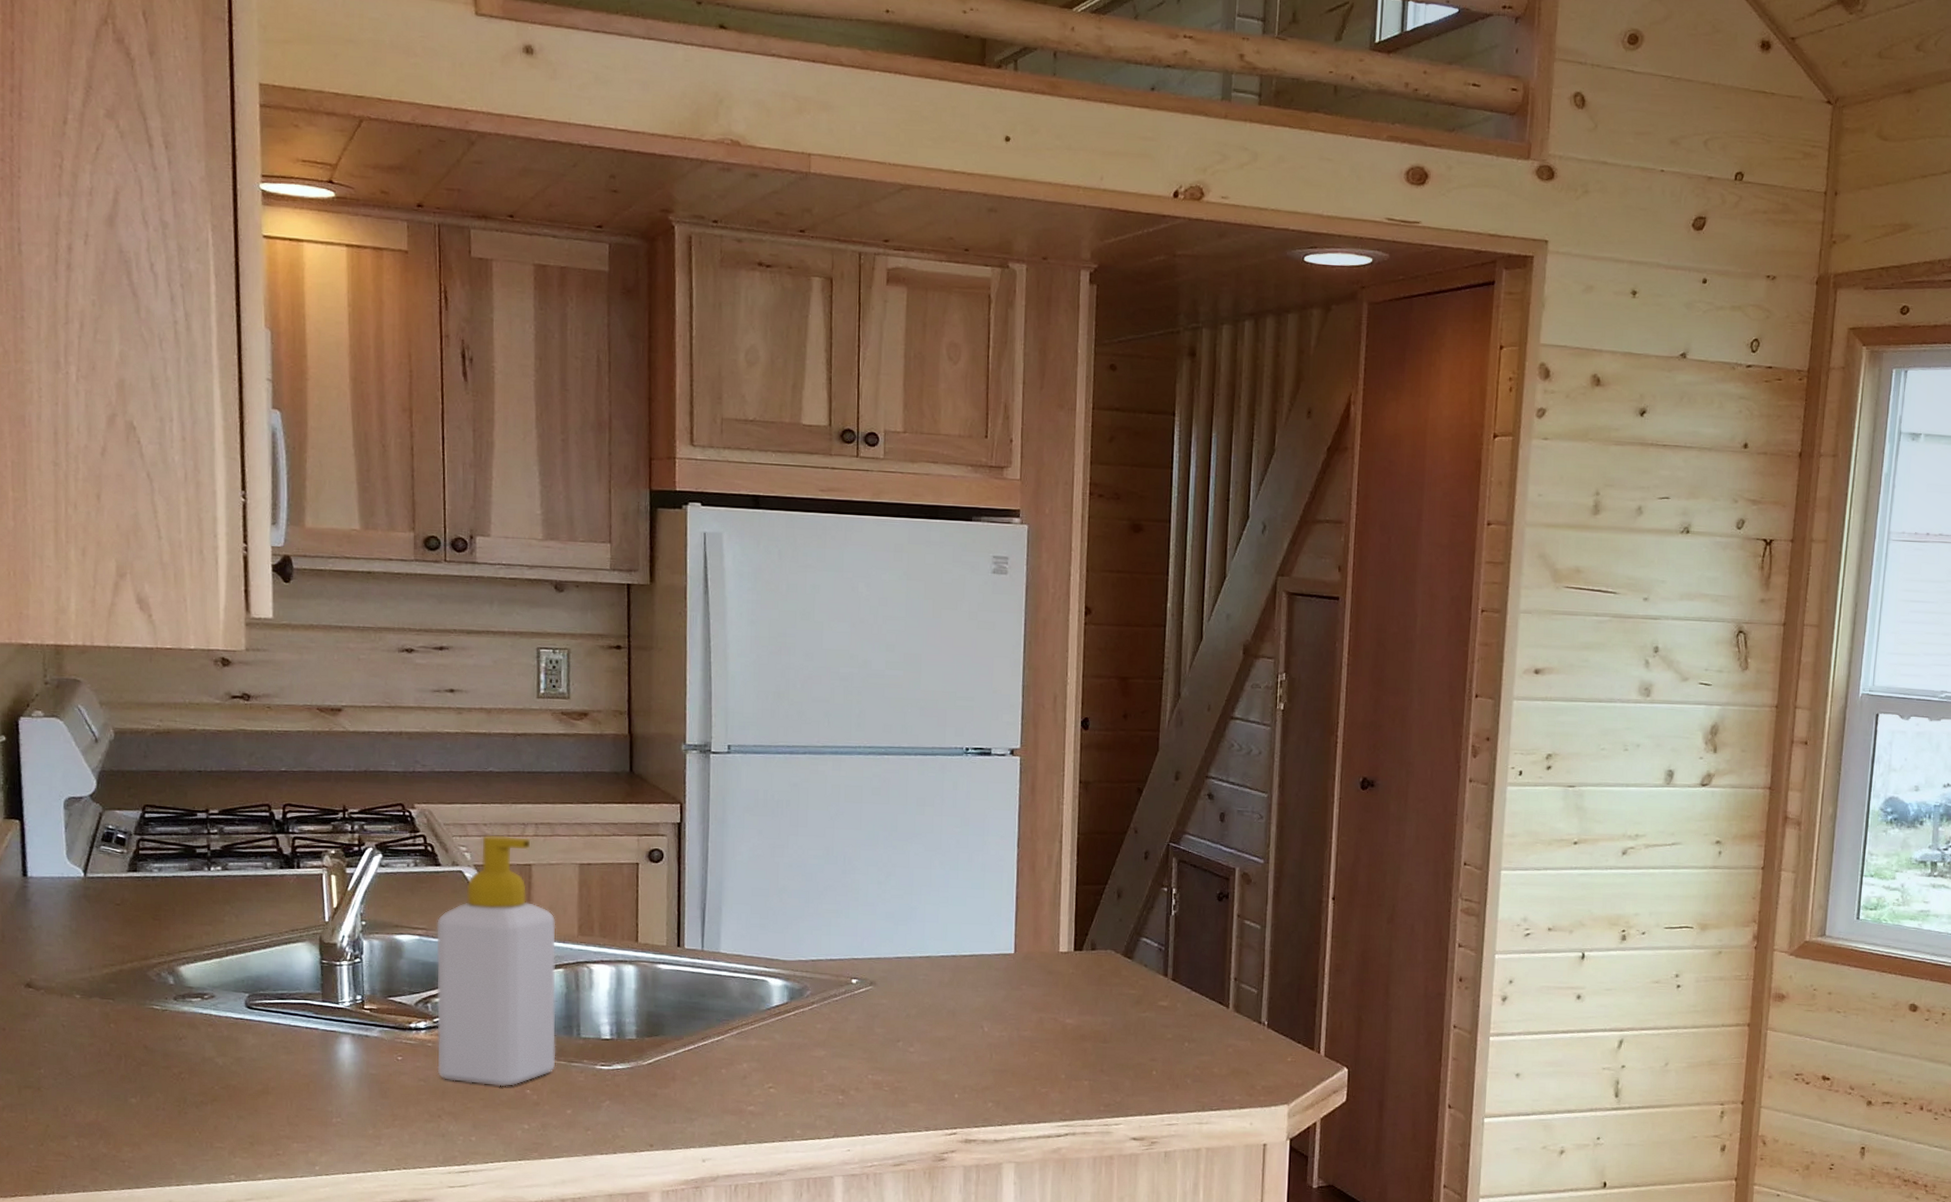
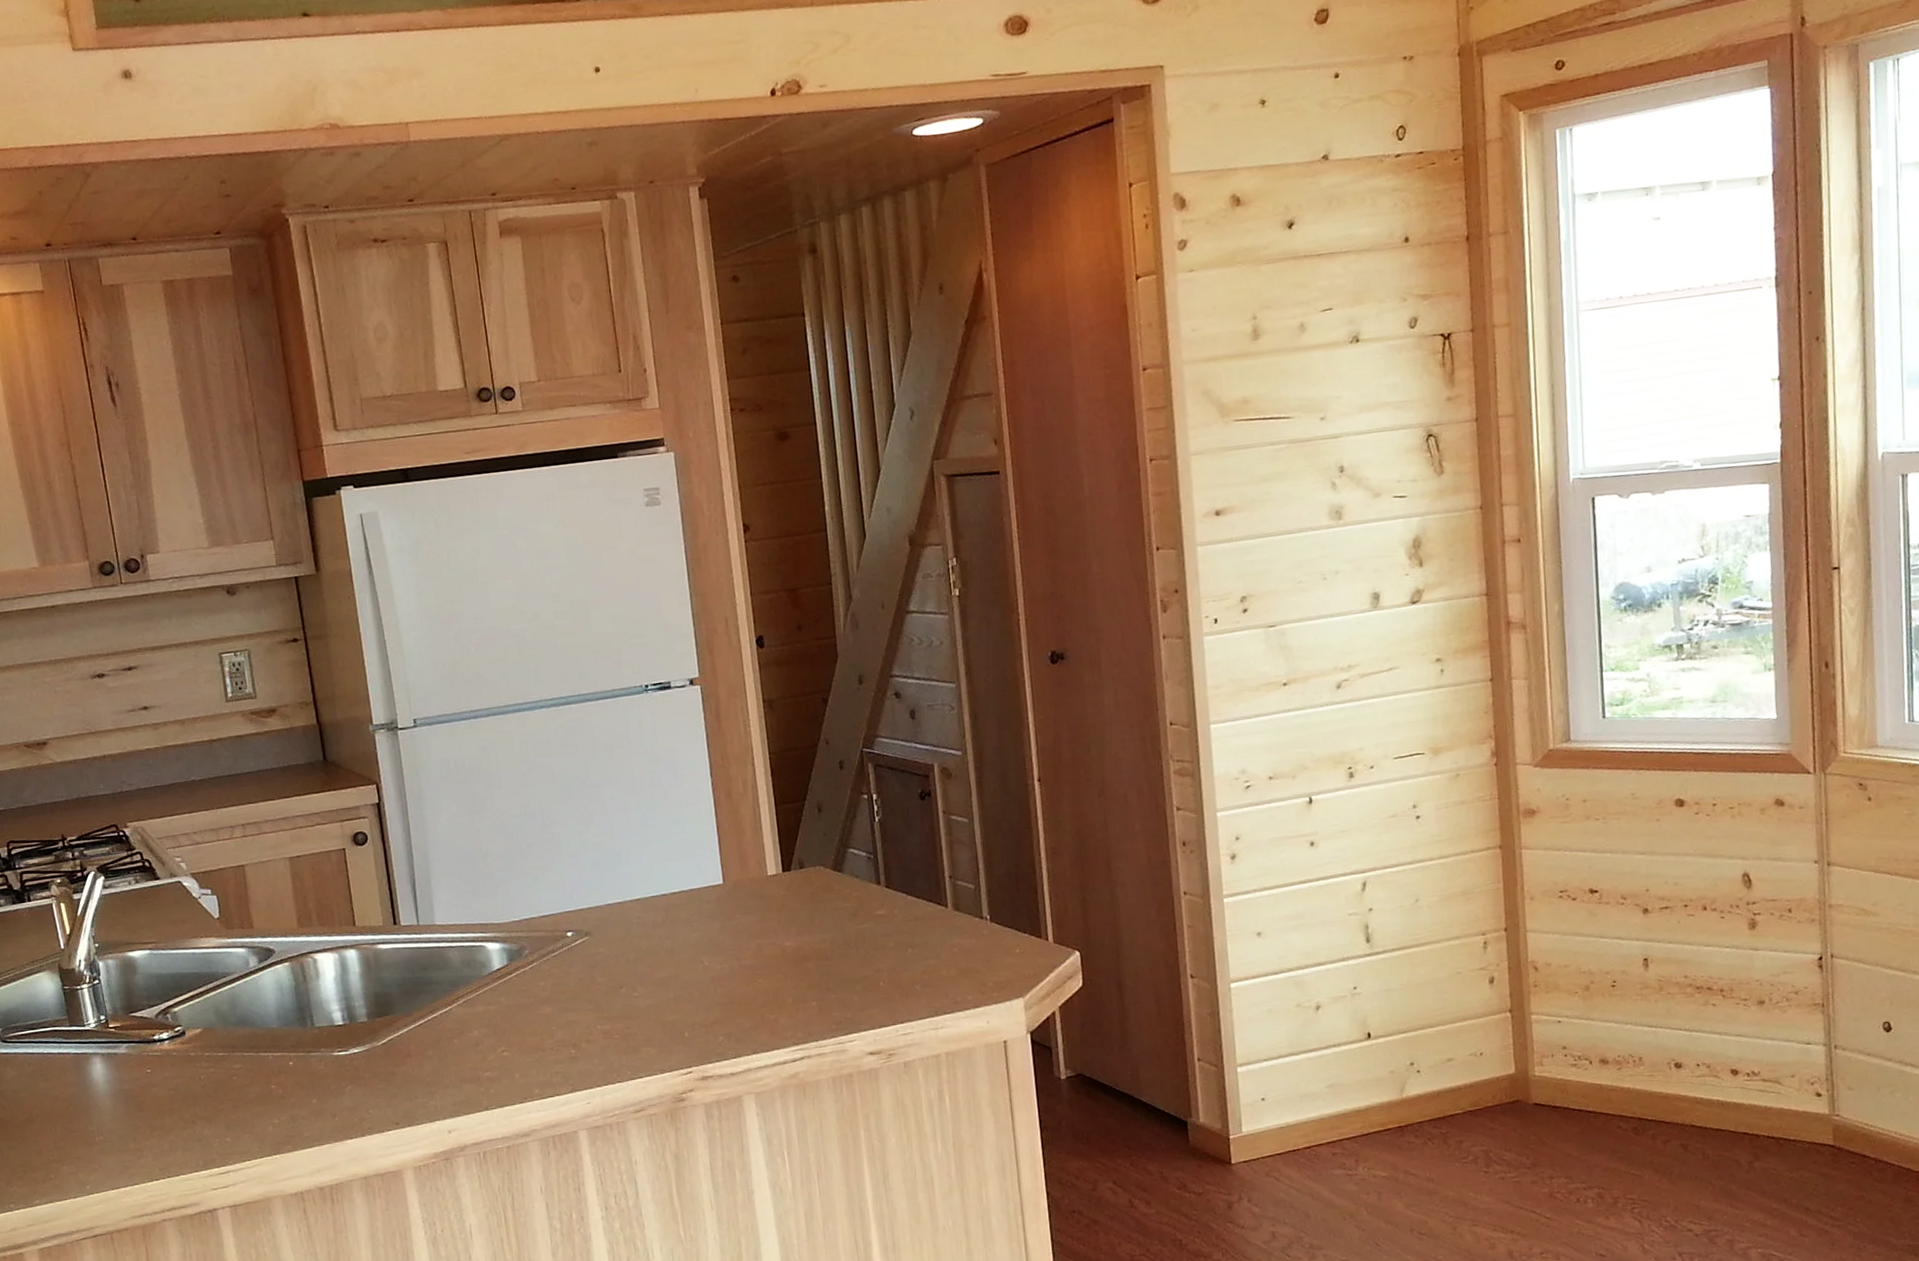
soap bottle: present [436,834,556,1087] -> none [164,840,295,1086]

